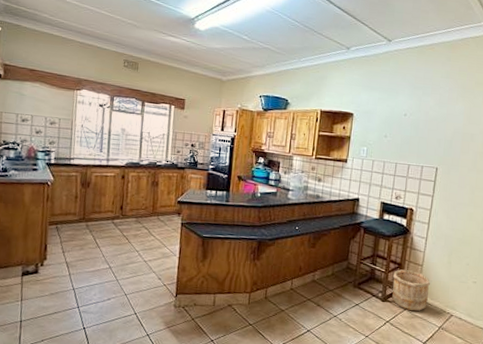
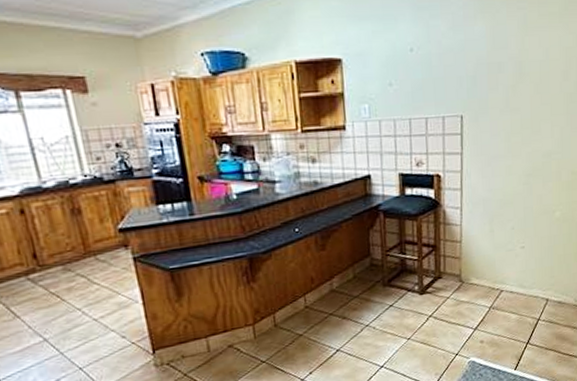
wooden bucket: present [392,269,430,311] -> none [428,250,473,297]

